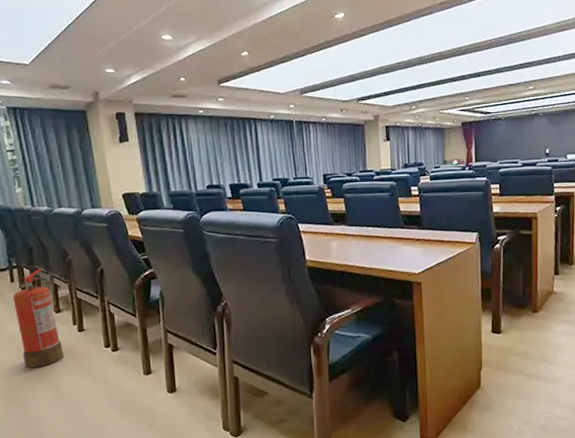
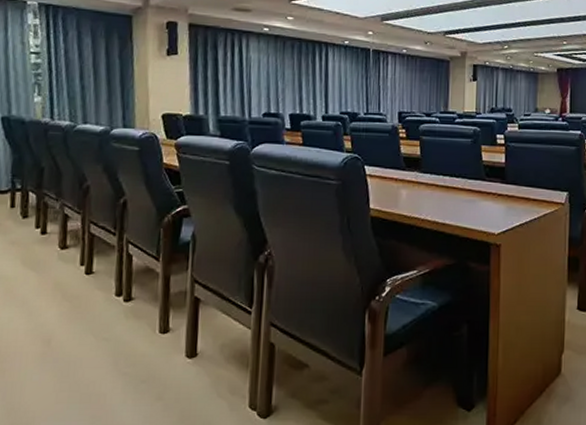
fire extinguisher: present [13,269,64,368] -> none [10,194,64,315]

